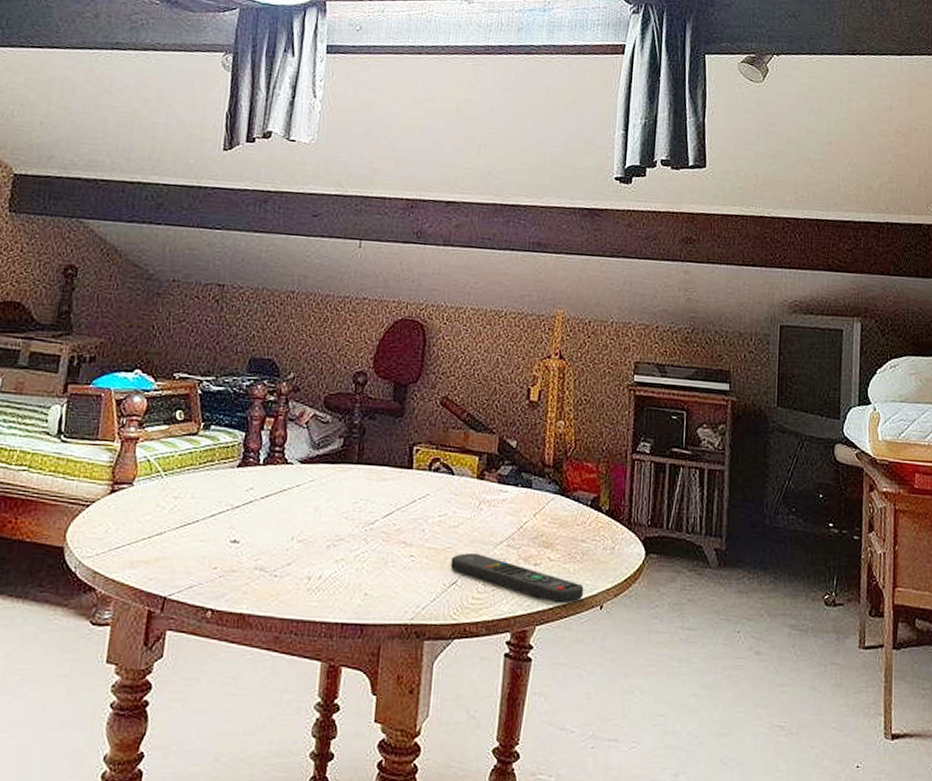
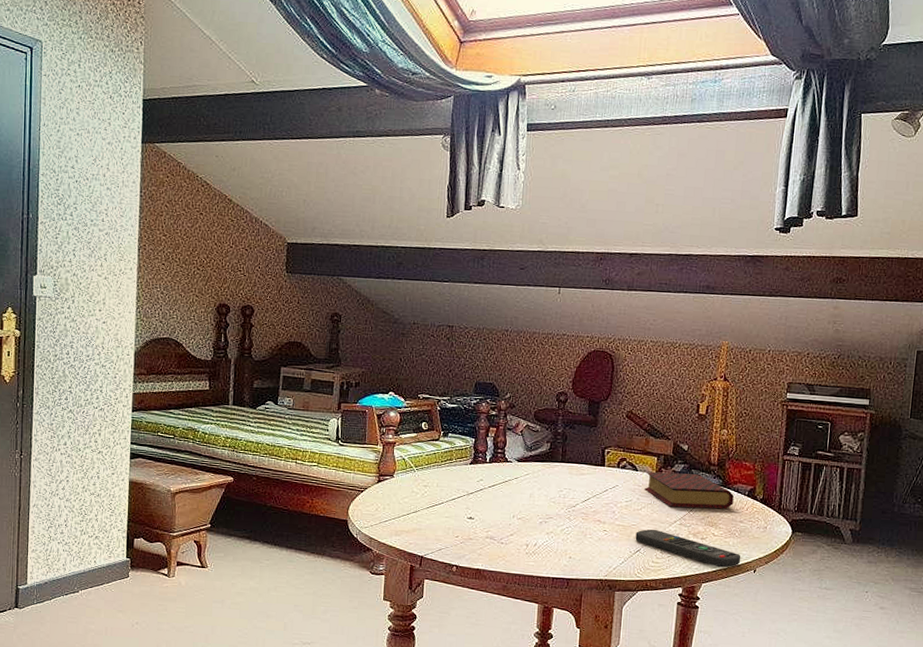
book: none [463,476,574,525] -> present [645,472,734,509]

